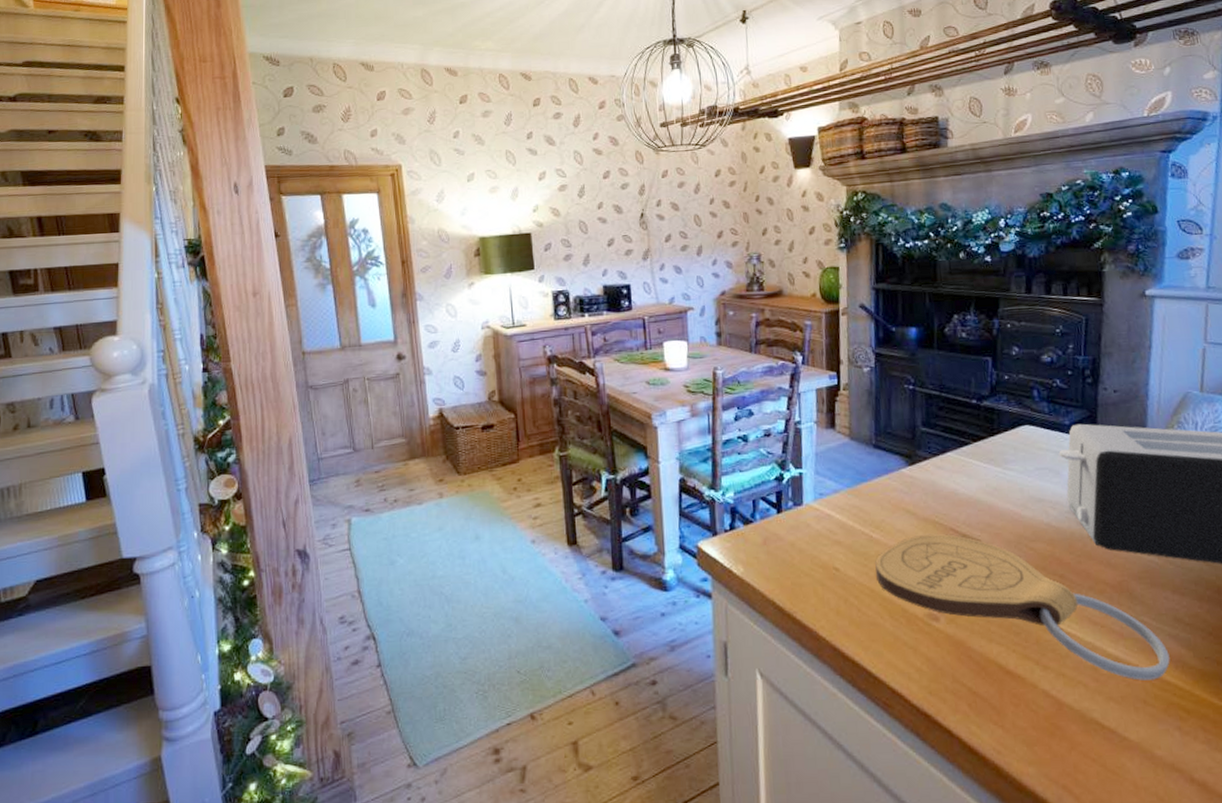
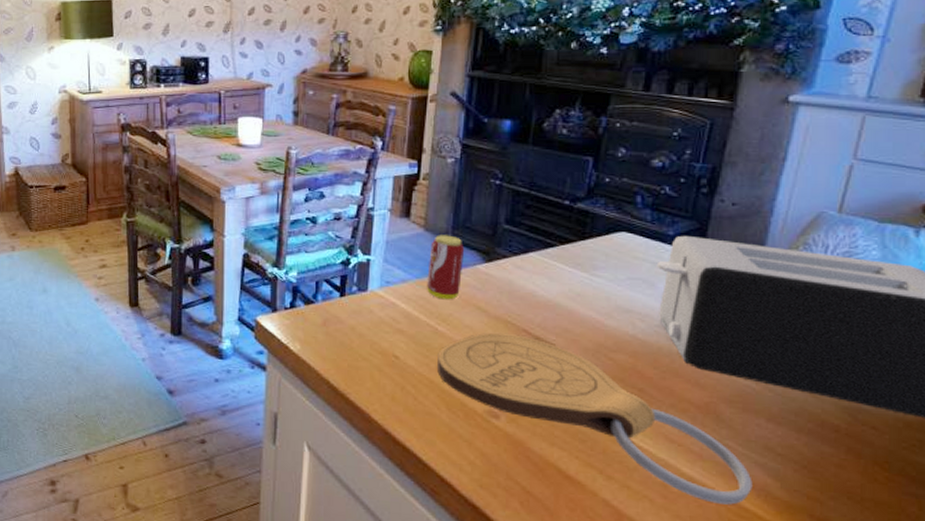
beverage can: none [857,442,889,507] -> present [427,235,465,300]

